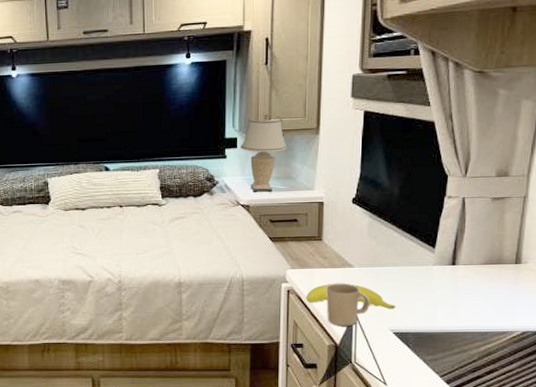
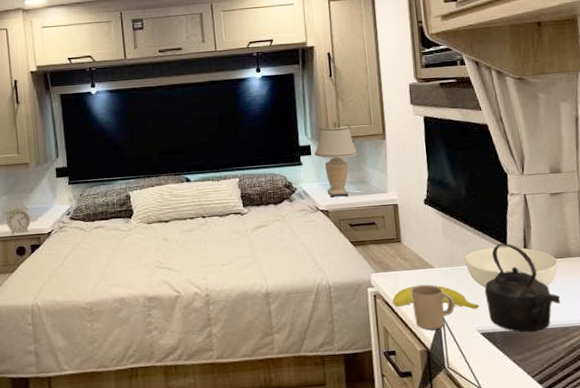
bowl: none [387,250,488,291] -> present [464,246,558,288]
kettle: none [403,247,484,334] -> present [484,243,561,332]

